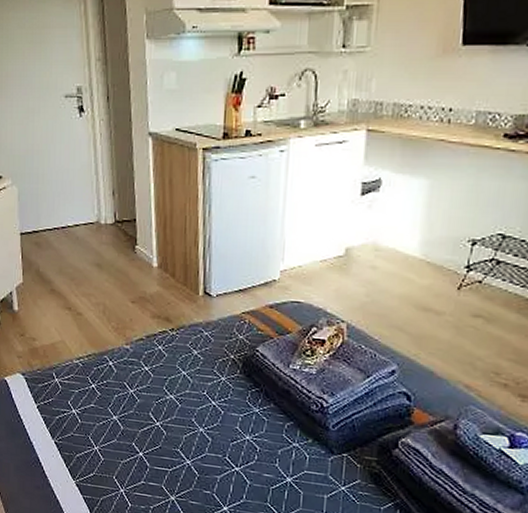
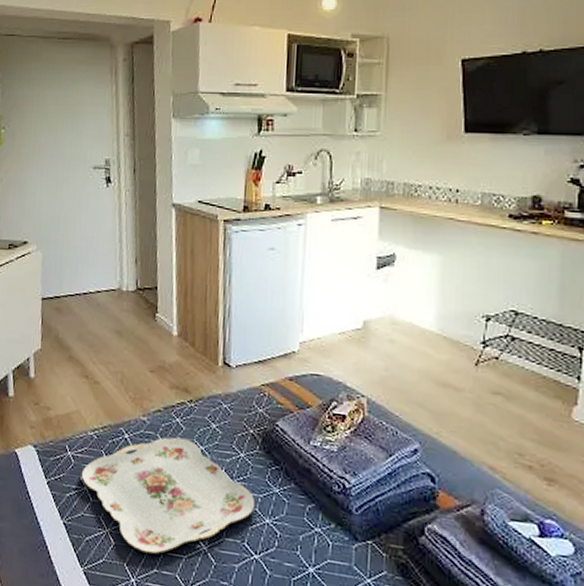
serving tray: none [69,363,236,468] -> present [81,437,255,554]

